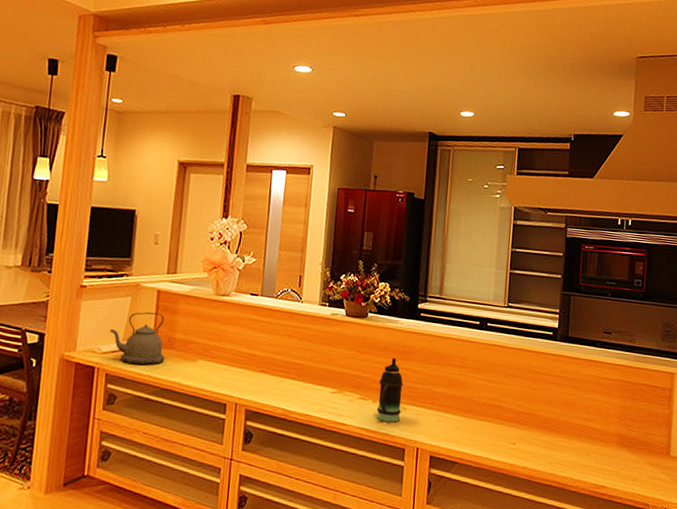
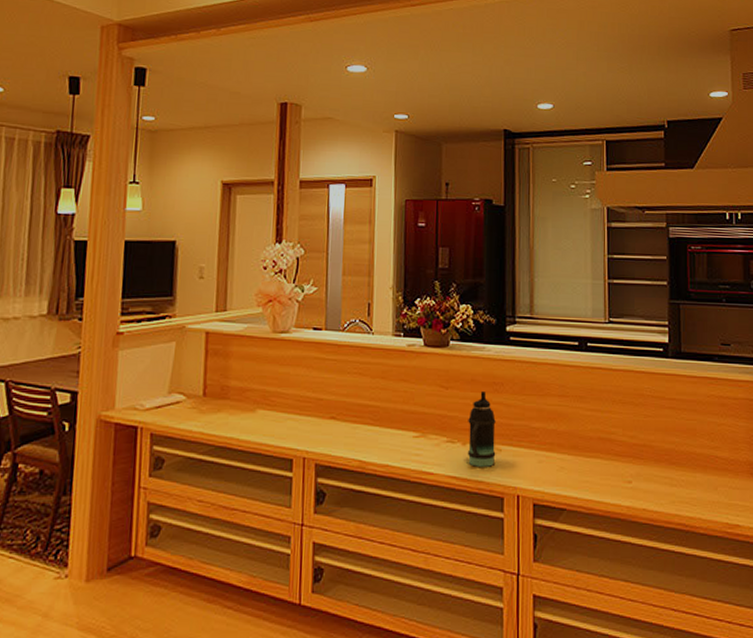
kettle: present [110,312,165,366] -> none [153,357,218,421]

